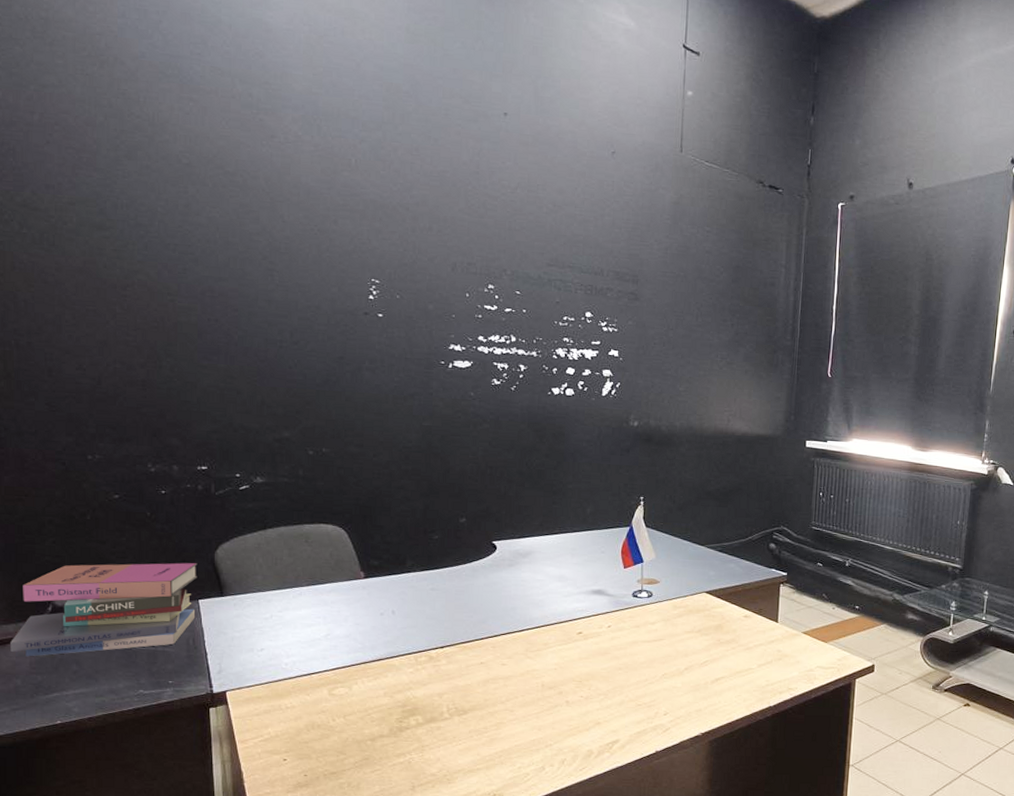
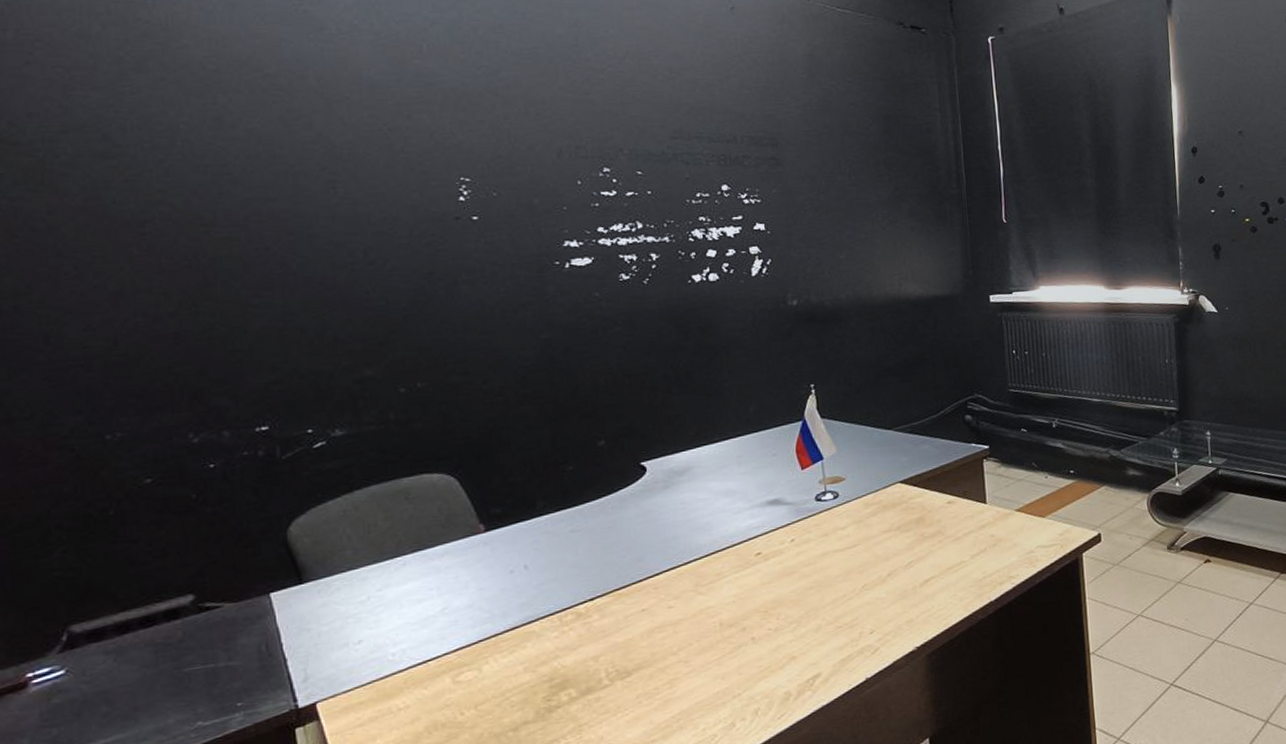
books: present [10,562,198,657] -> none [10,548,268,707]

